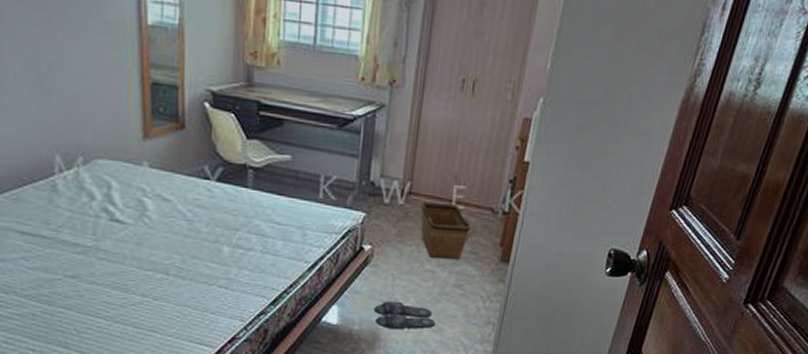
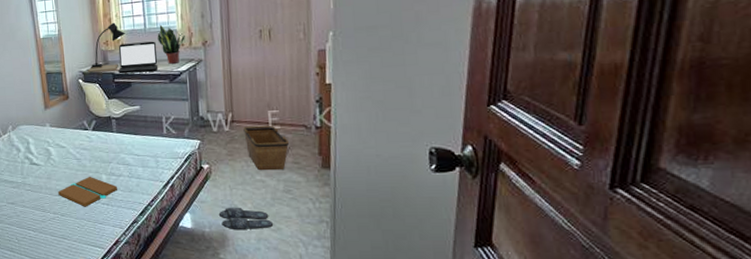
book: none [152,246,243,290] -> present [58,176,117,207]
desk lamp: none [221,25,285,99] -> present [88,22,125,73]
laptop: none [267,60,328,110] -> present [118,41,157,74]
potted plant: none [330,43,368,104] -> present [157,24,185,64]

